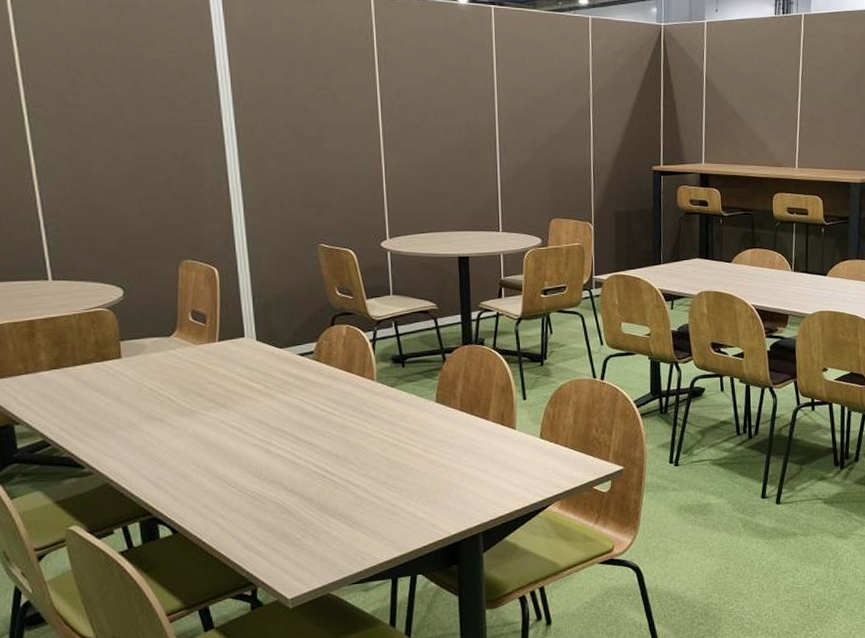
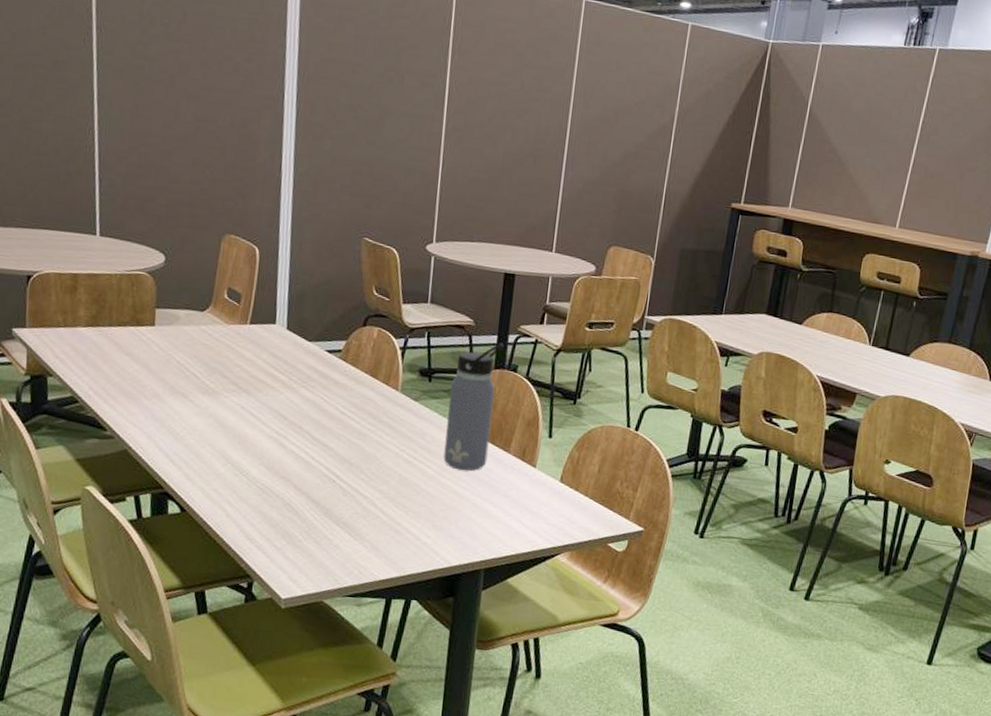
water bottle: none [423,321,469,445] -> present [443,343,504,471]

